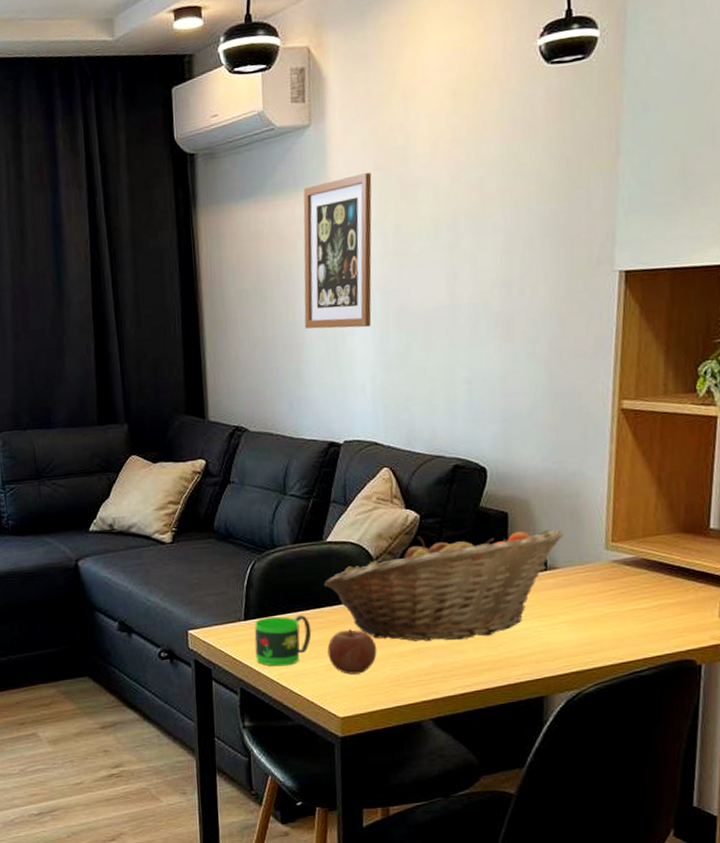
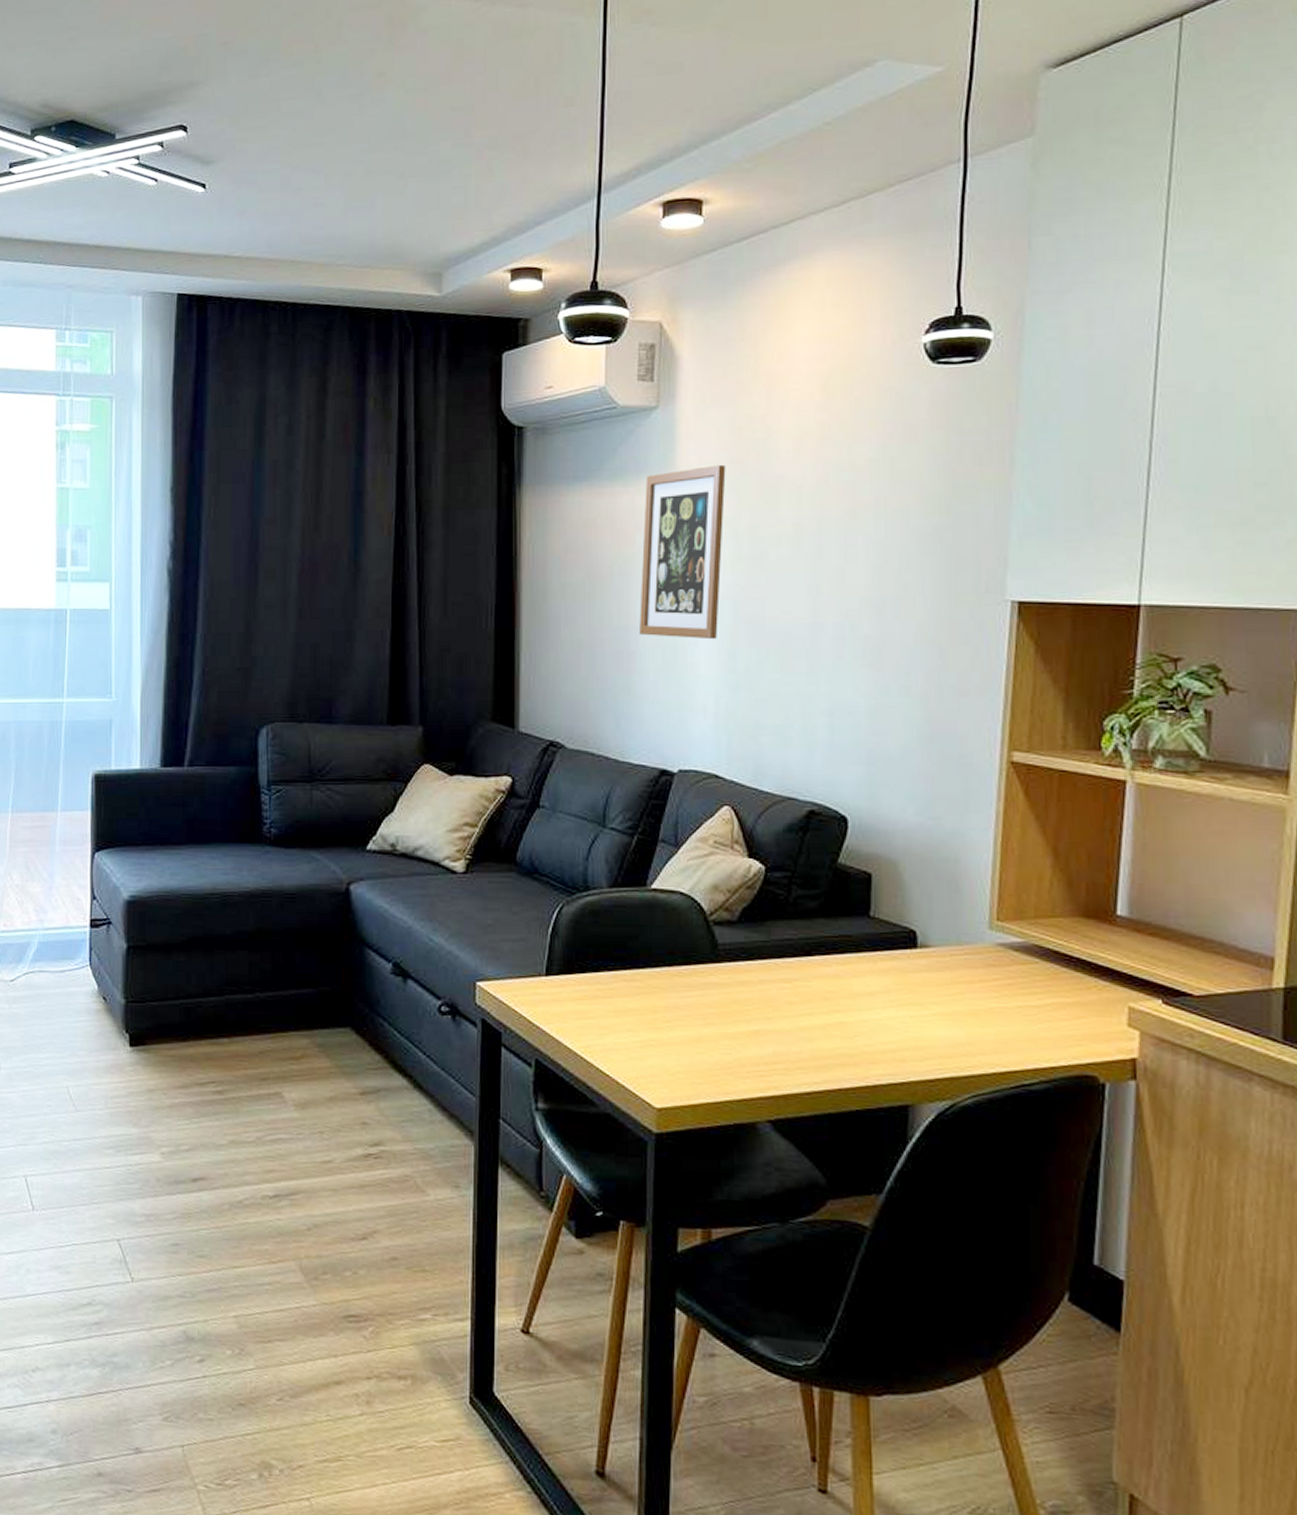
mug: present [254,615,312,667] -> none [557,975,627,1037]
fruit basket: present [324,528,563,642] -> none [646,892,938,1025]
apple: present [327,629,377,675] -> none [645,999,706,1056]

